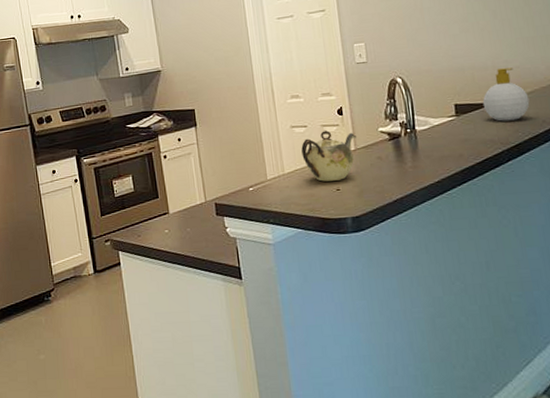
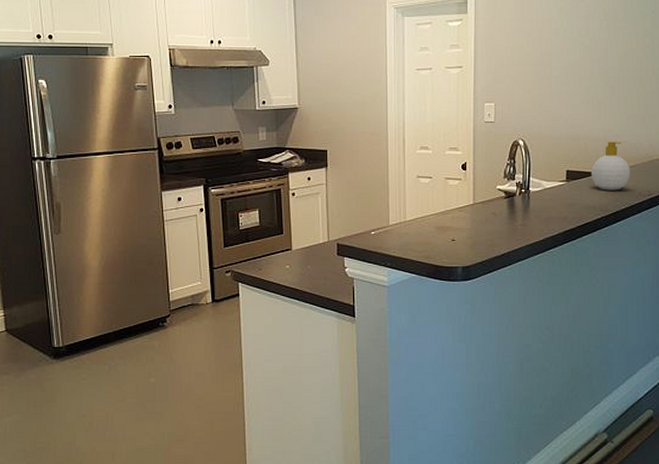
teapot: present [301,130,356,182] -> none [424,183,476,231]

